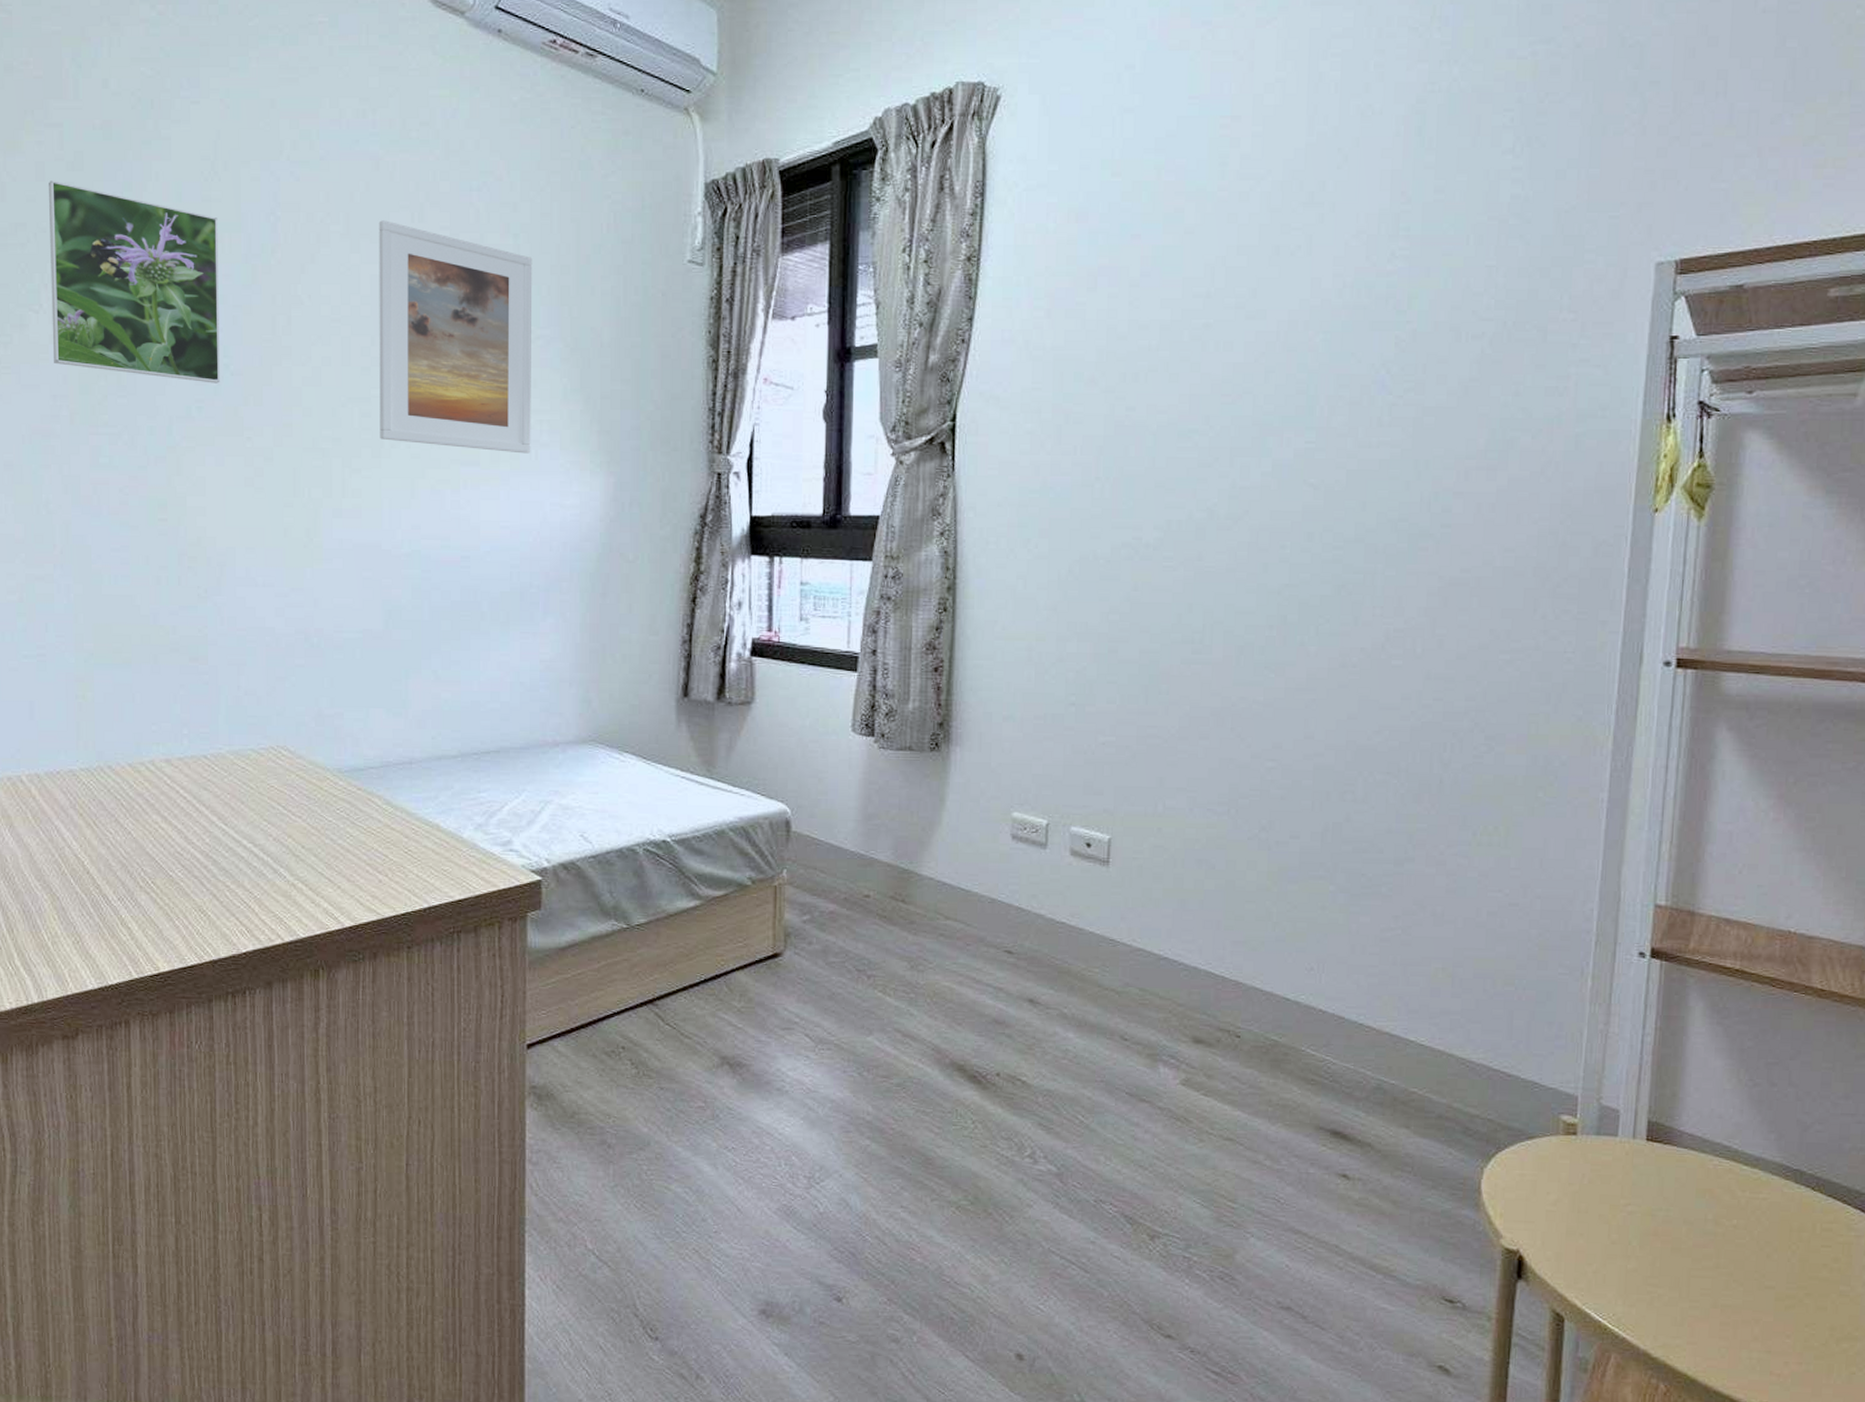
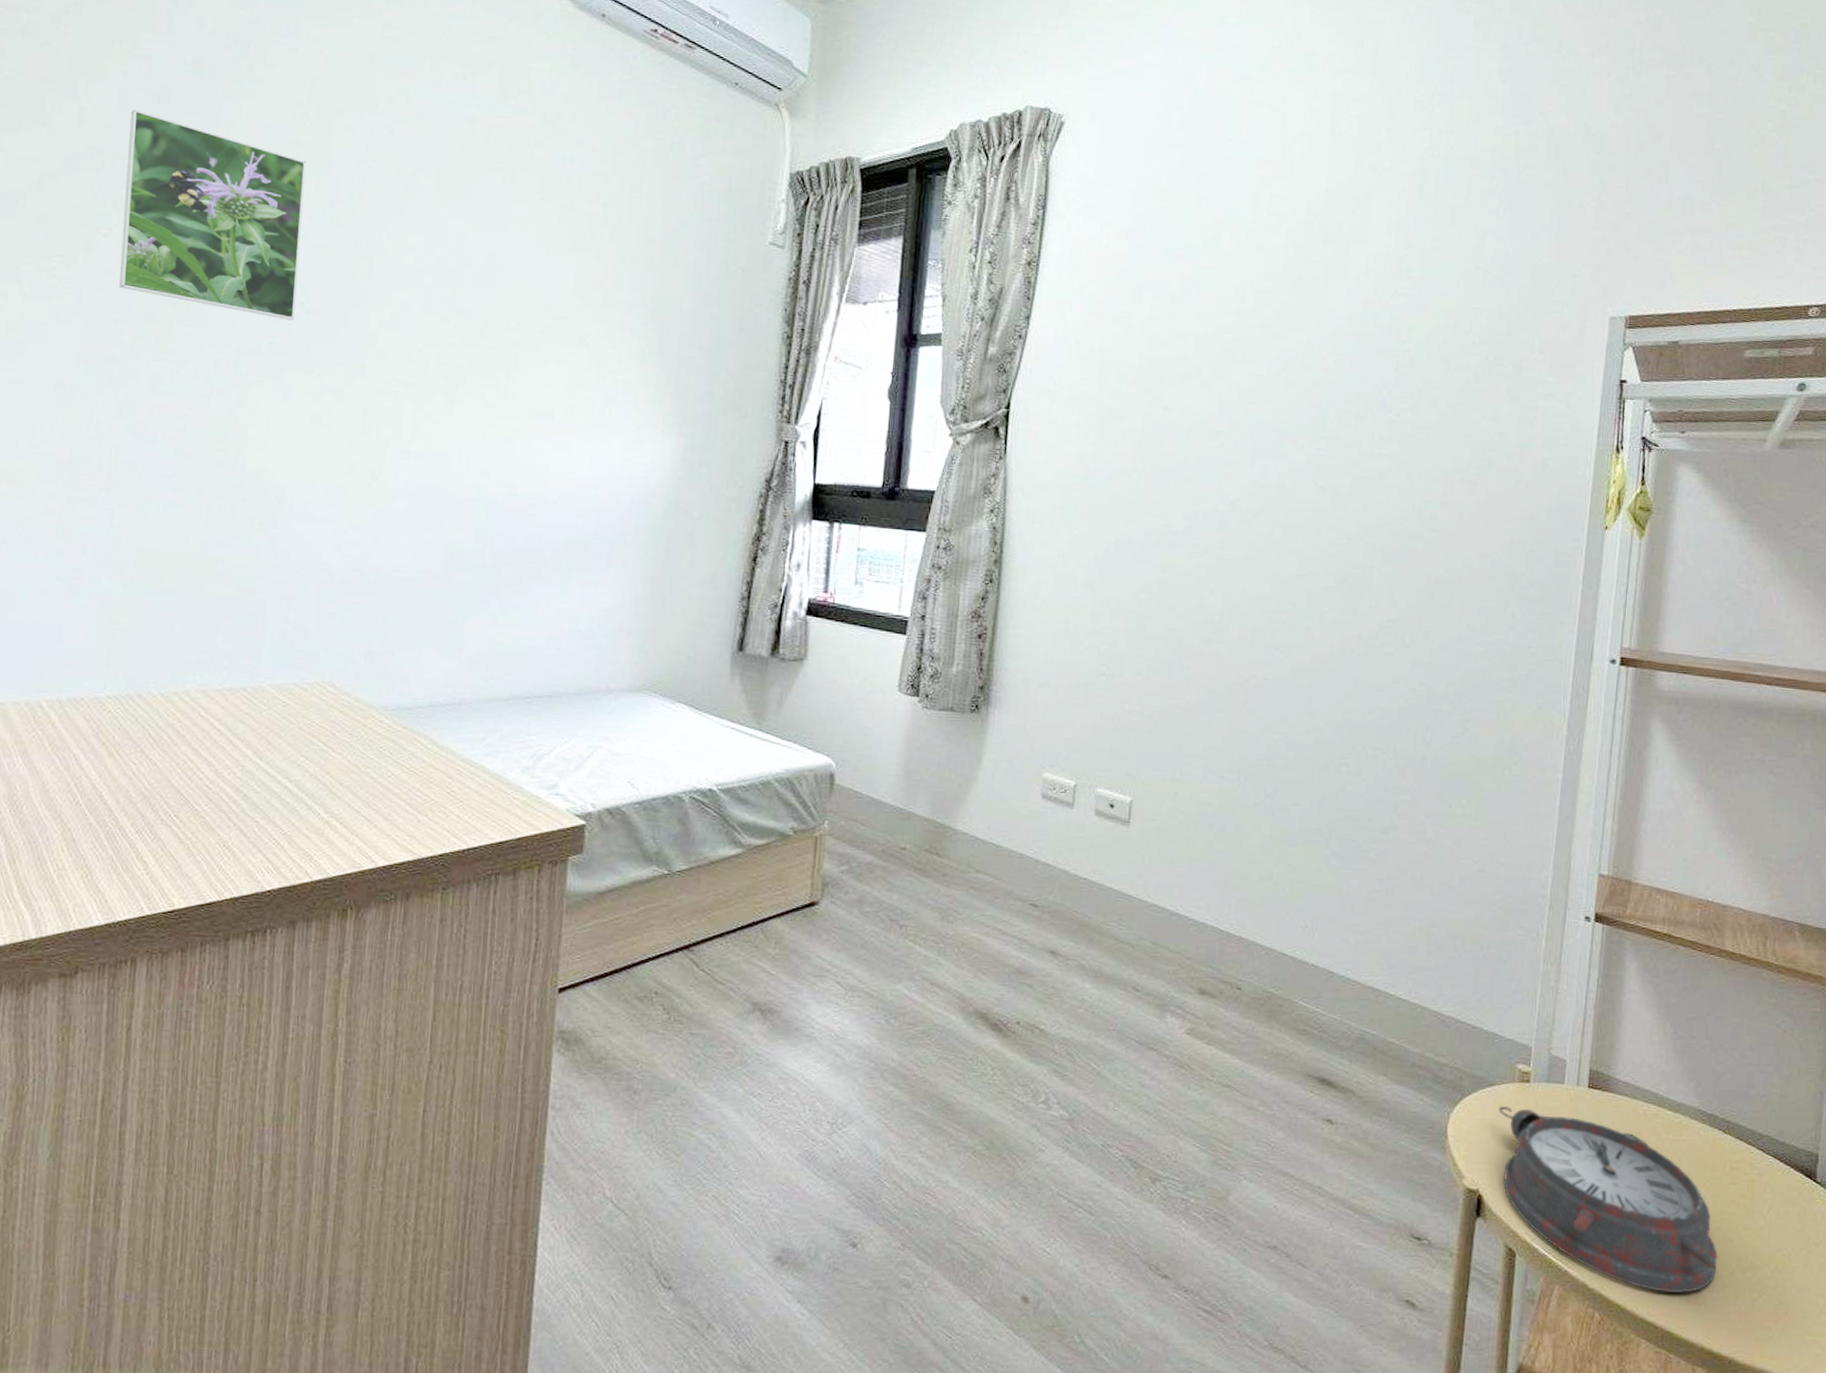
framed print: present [378,220,533,454] -> none [454,179,620,411]
alarm clock: none [1540,1159,1807,1365] -> present [1498,1105,1717,1294]

